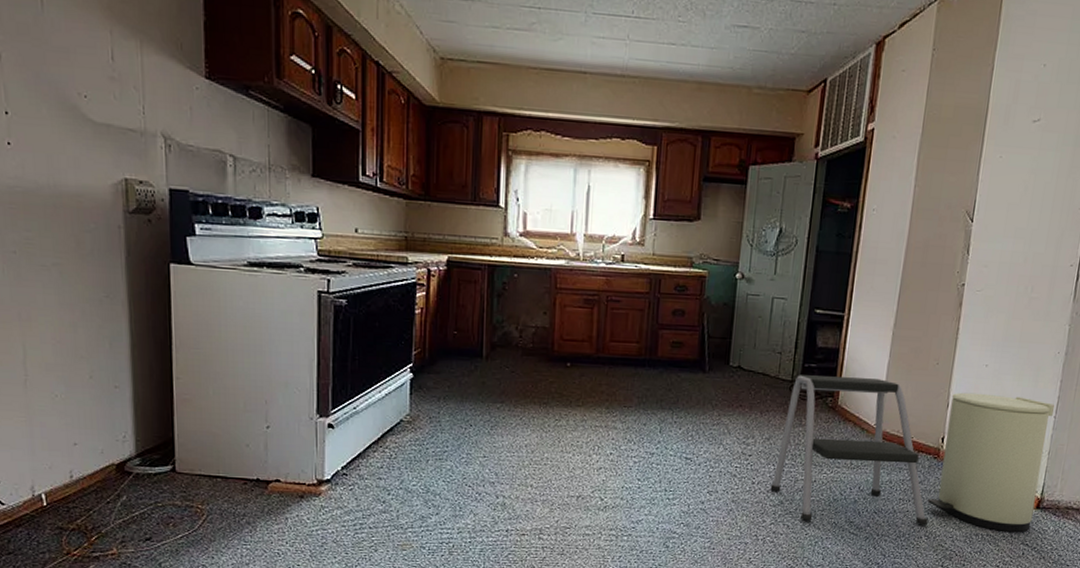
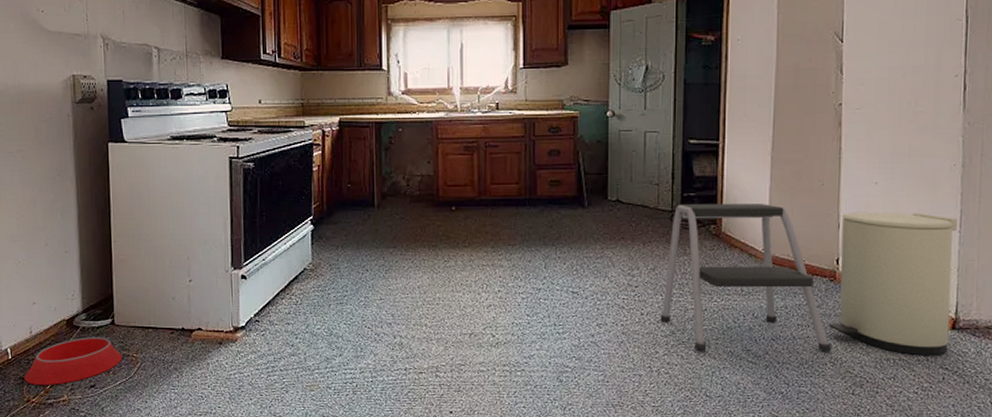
pet bowl: none [63,485,185,537] -> present [24,337,123,385]

